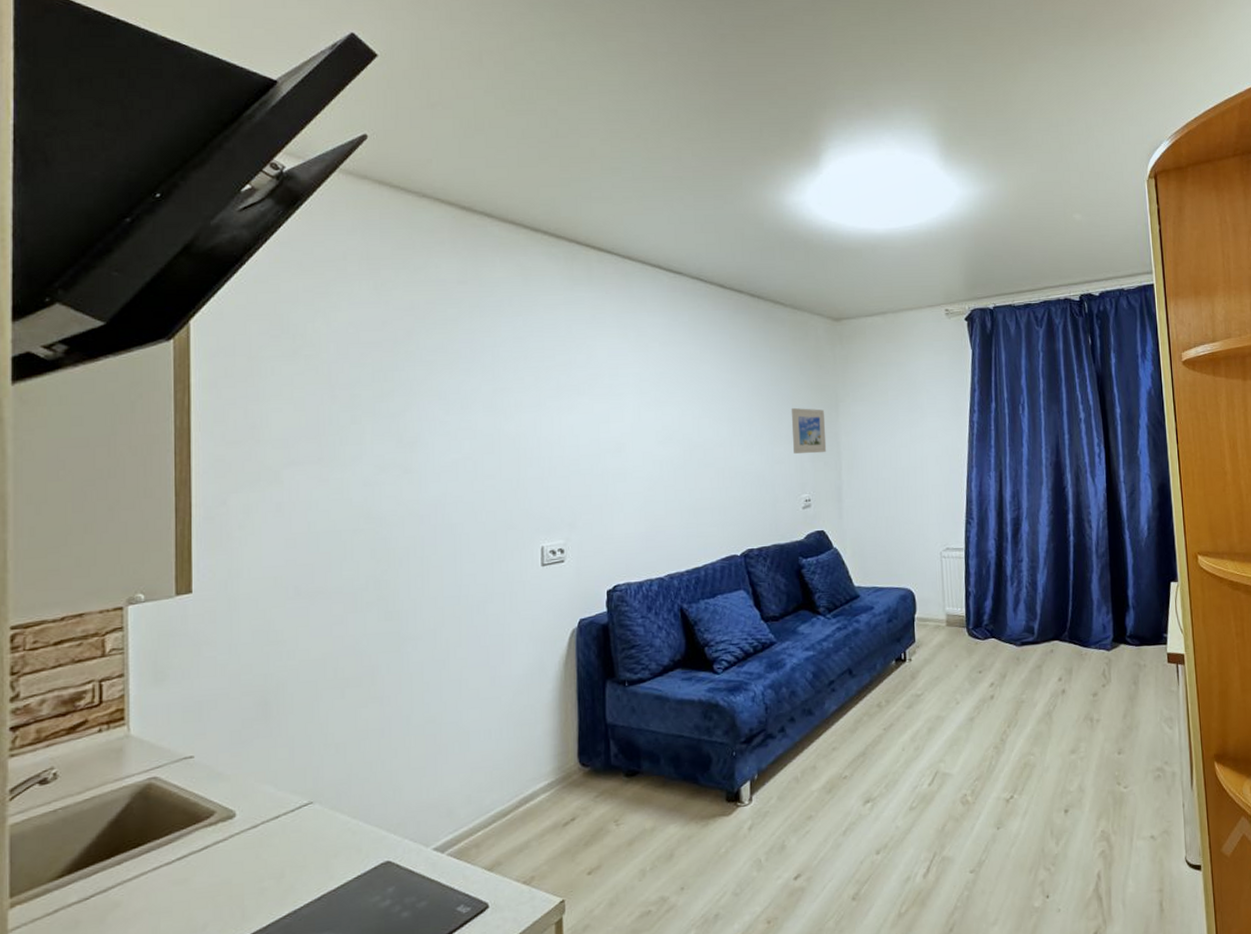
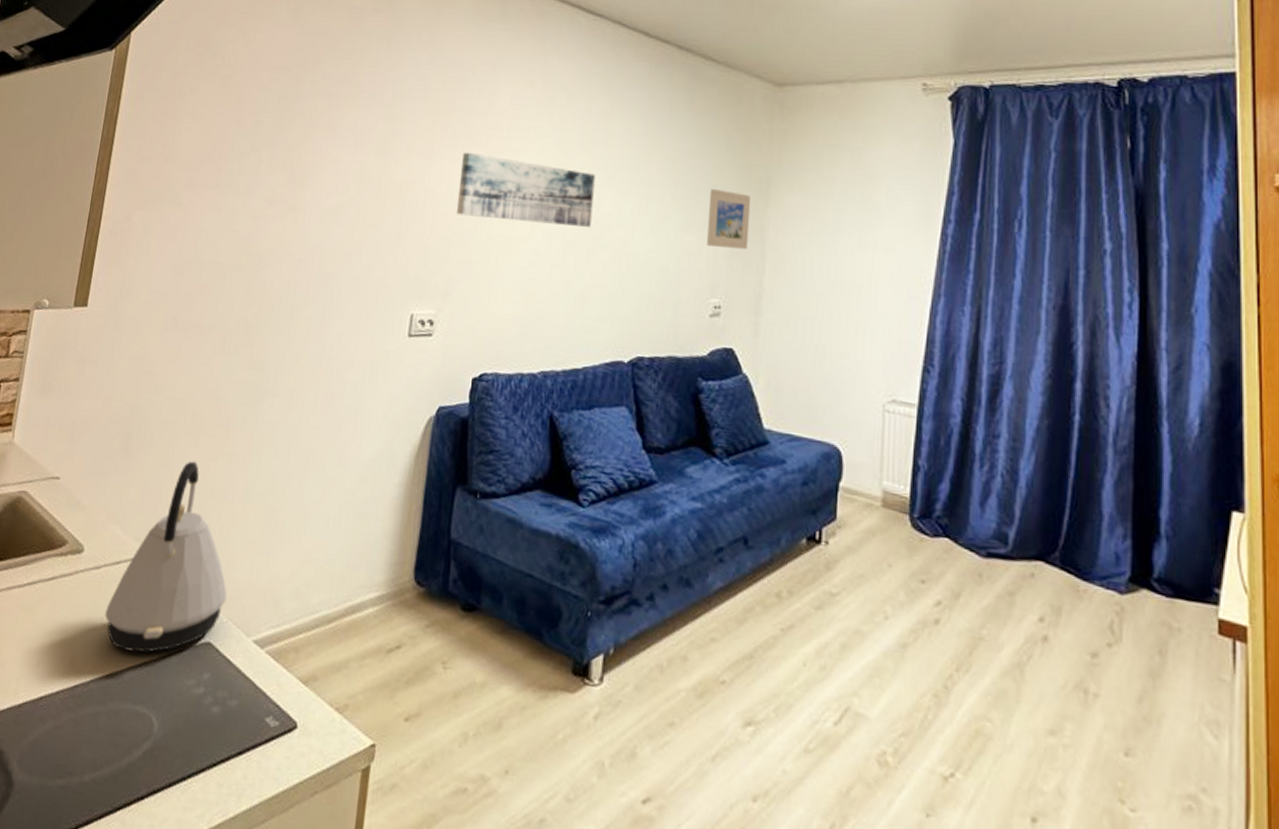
kettle: none [272,711,399,891] -> present [105,461,227,653]
wall art: none [570,401,695,456] -> present [456,152,595,227]

